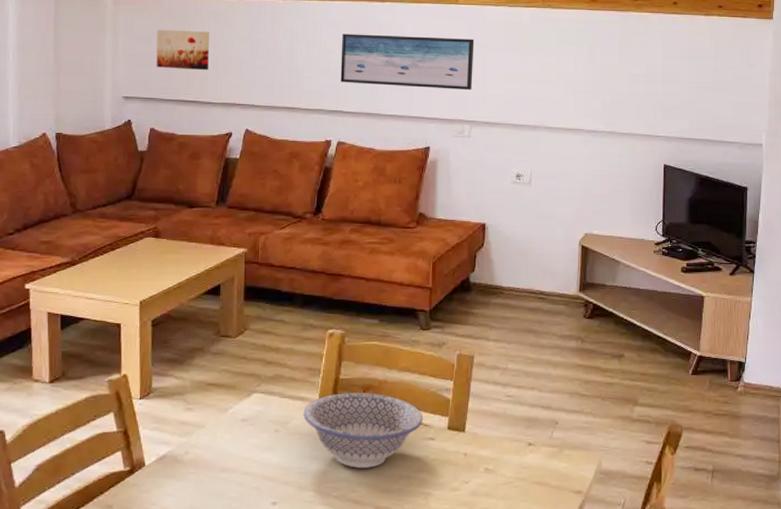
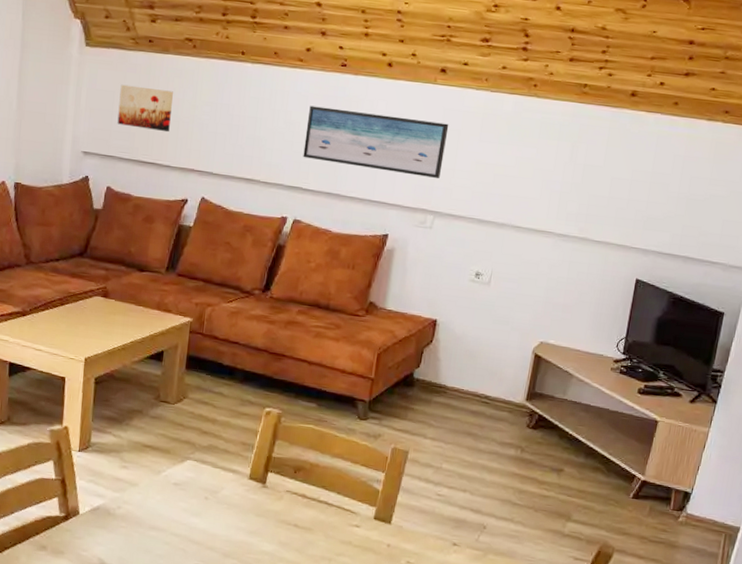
bowl: present [303,393,423,468] -> none [233,470,351,546]

